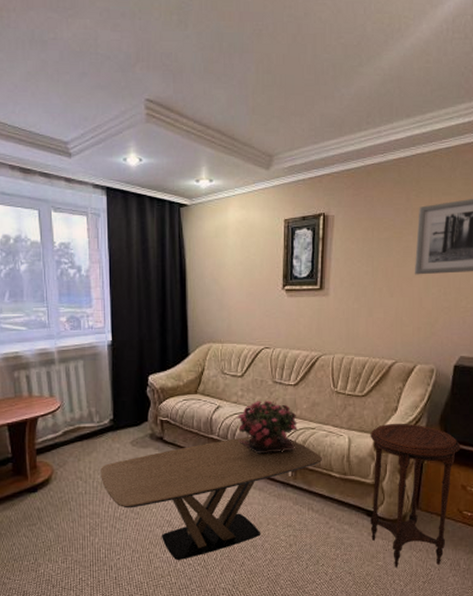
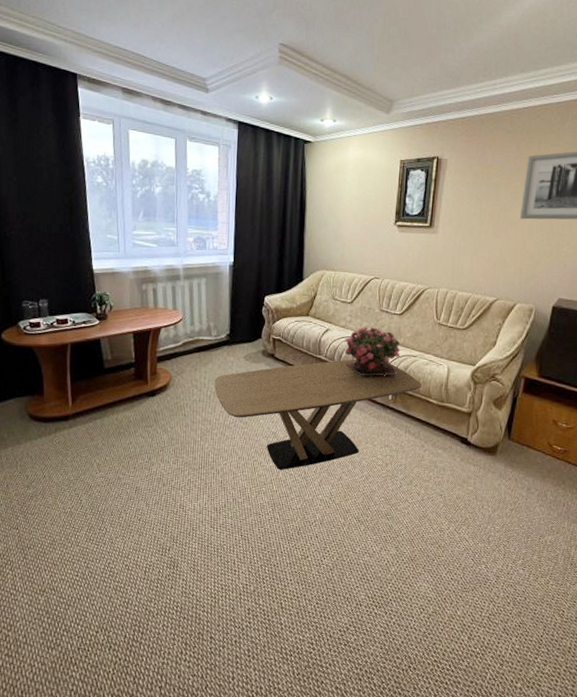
side table: present [370,423,461,567] -> none [463,356,555,494]

